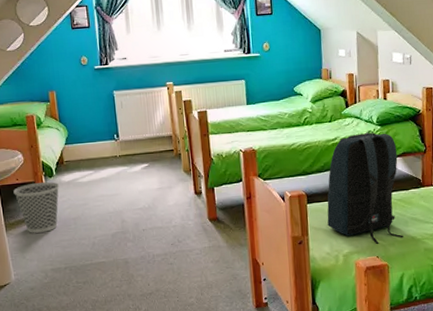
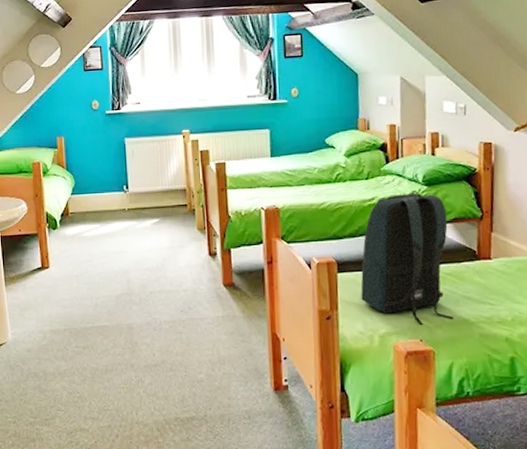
wastebasket: present [13,182,60,233] -> none [15,234,63,290]

